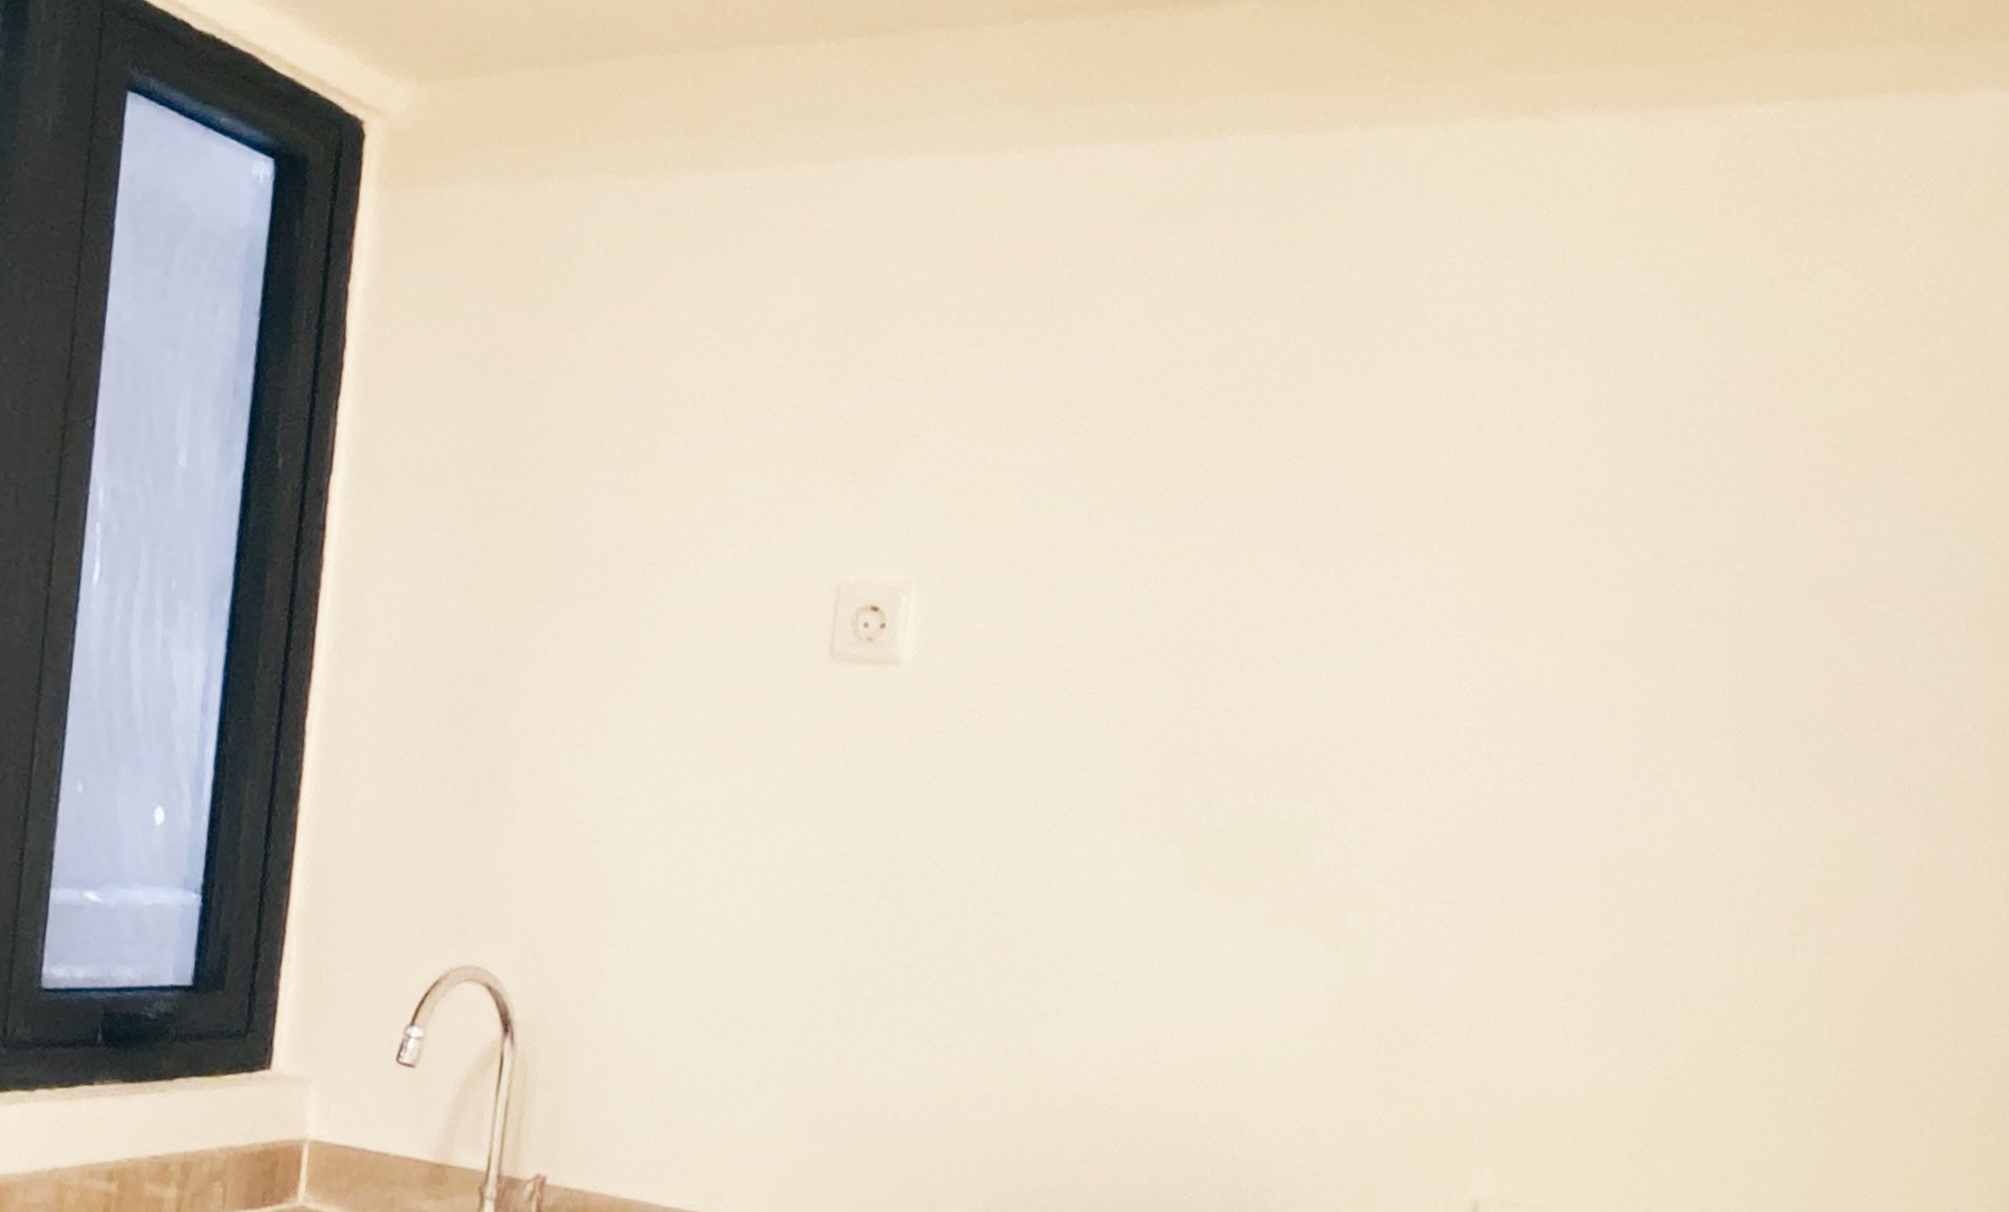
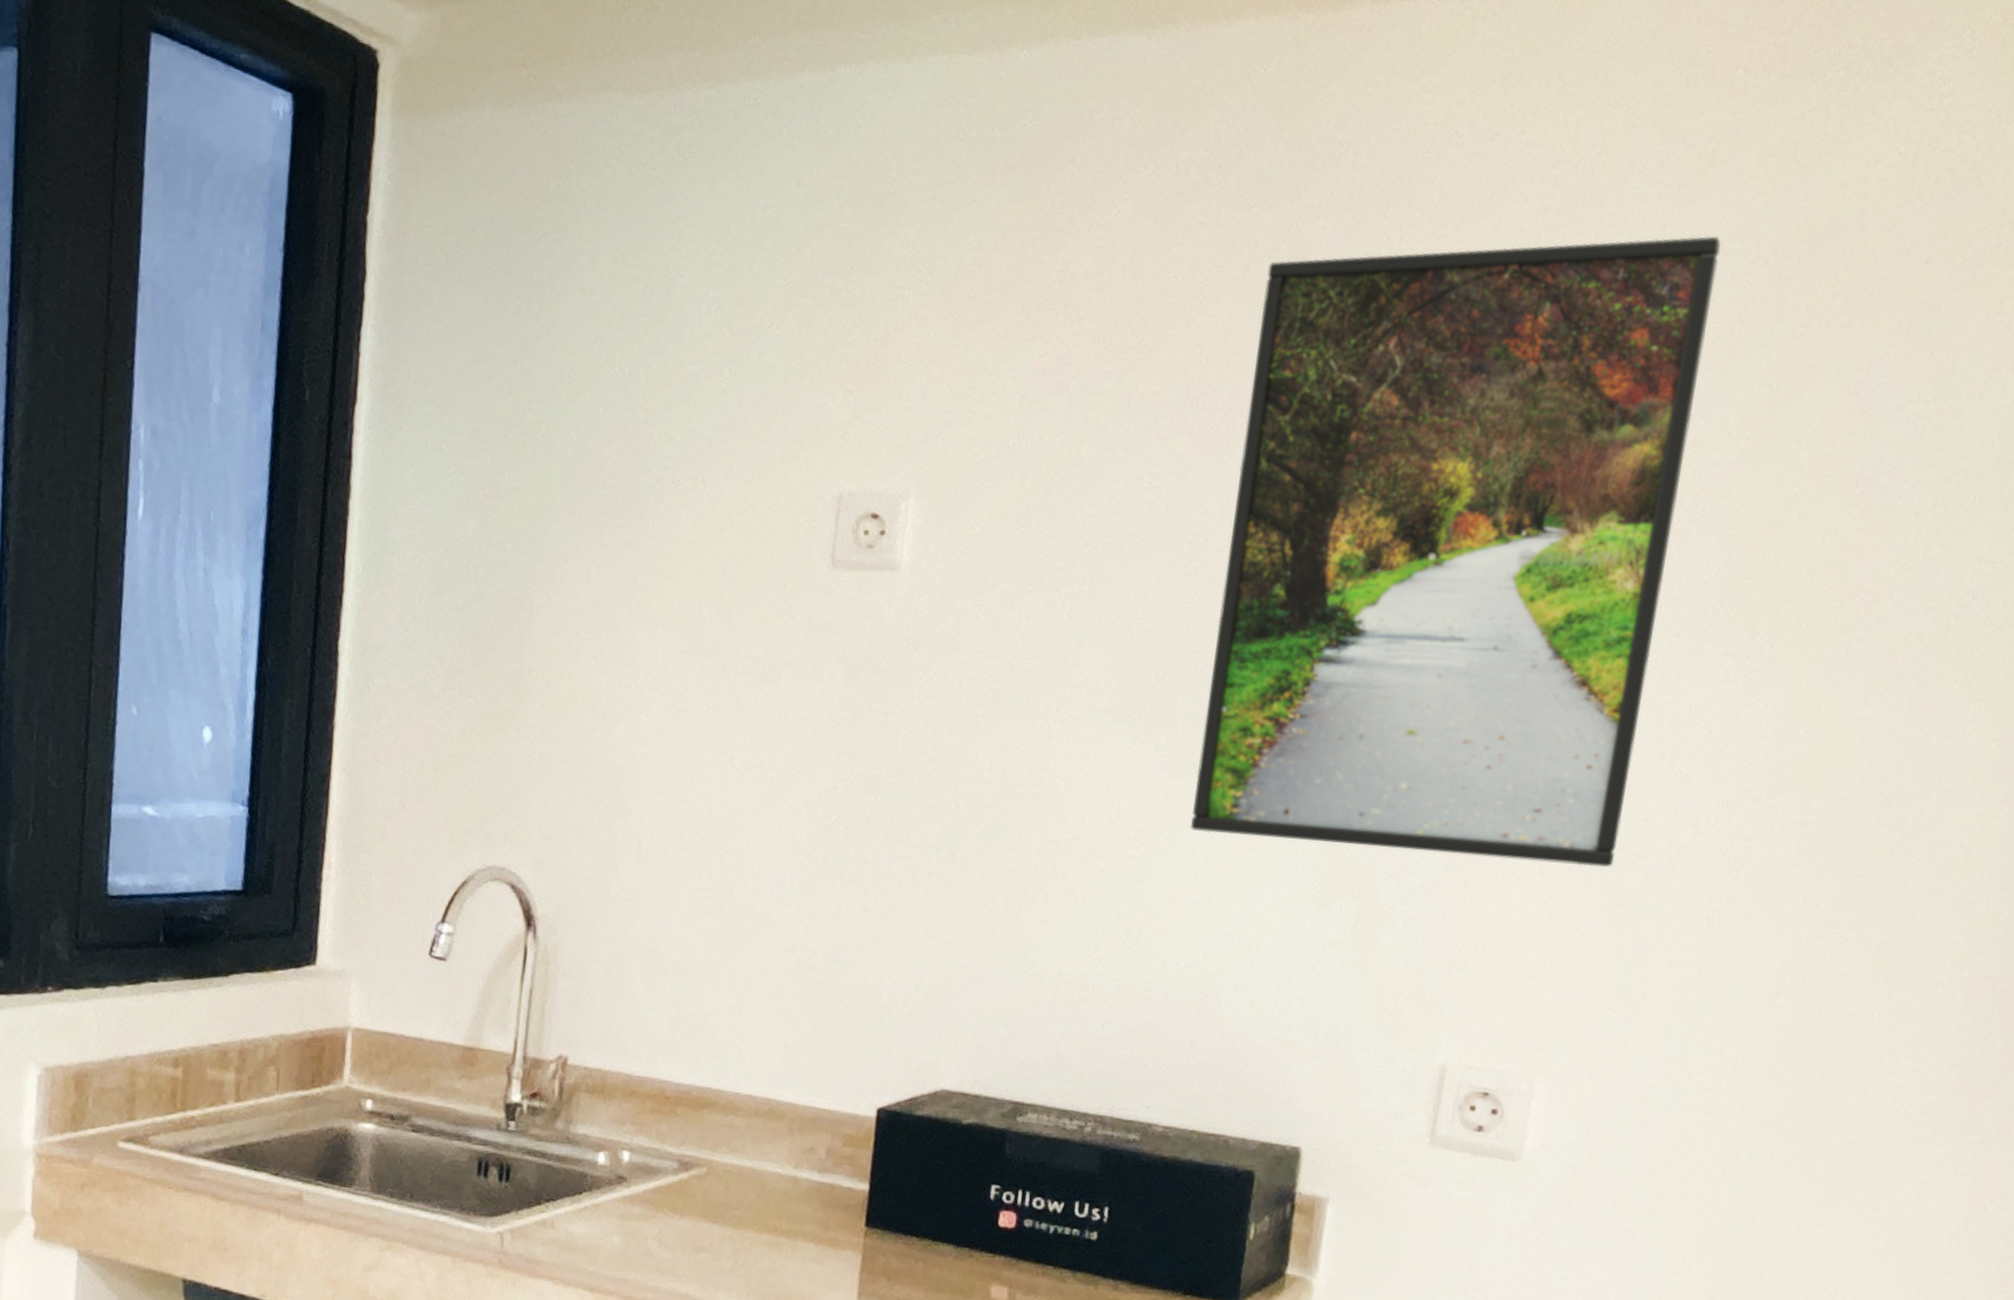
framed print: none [1206,364,1707,993] -> present [1191,235,1721,868]

